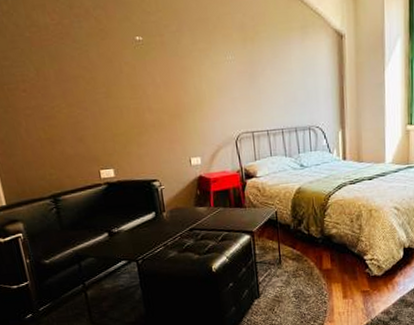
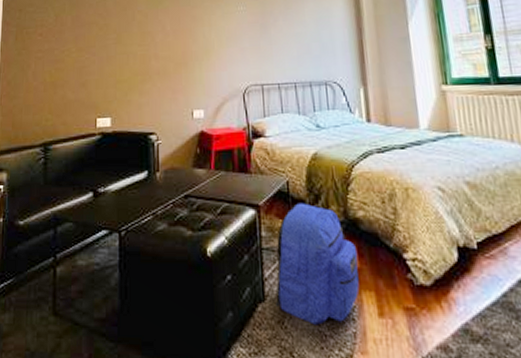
backpack: none [268,227,331,309] -> present [276,203,360,325]

